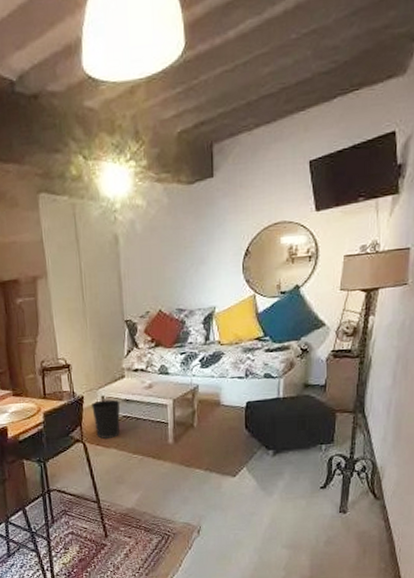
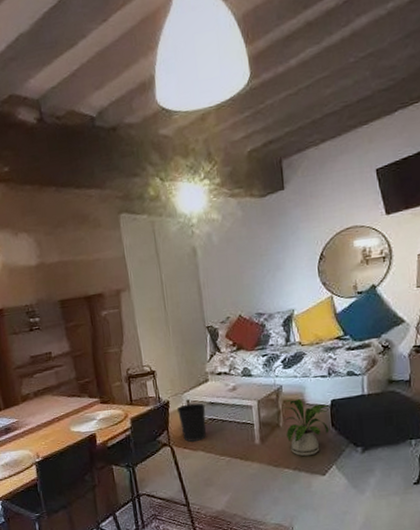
house plant: none [197,400,243,458] -> present [283,399,329,457]

